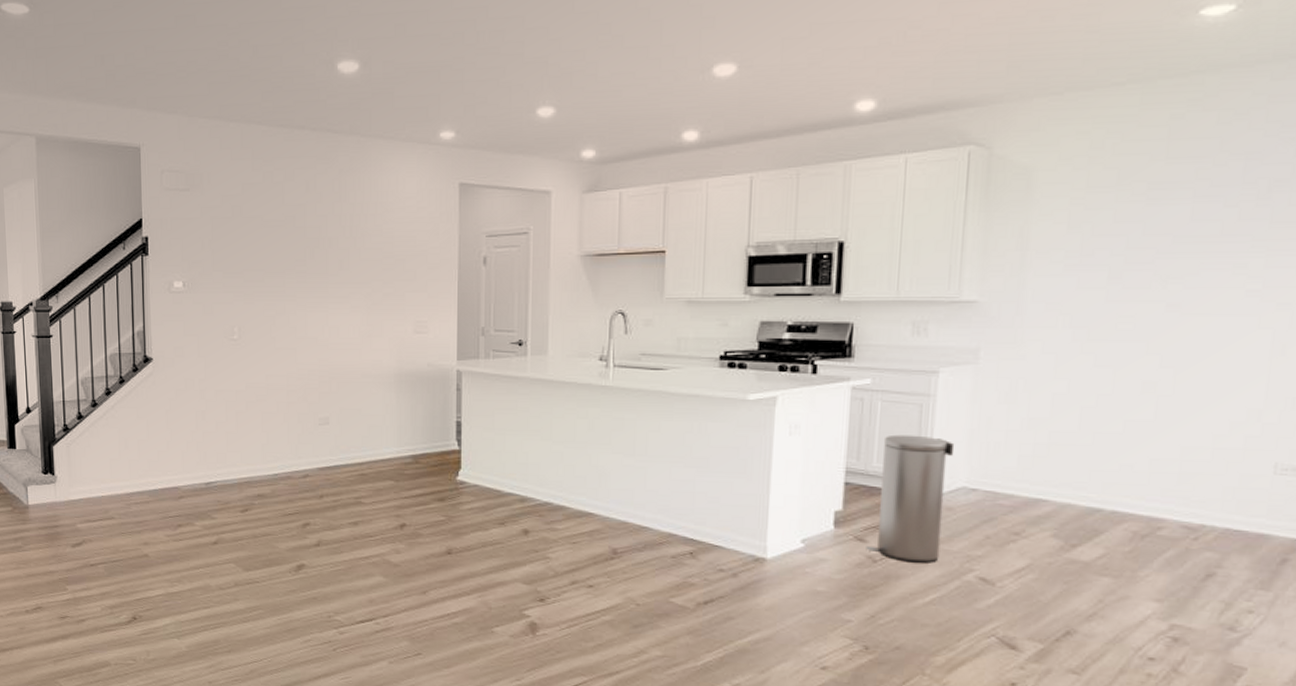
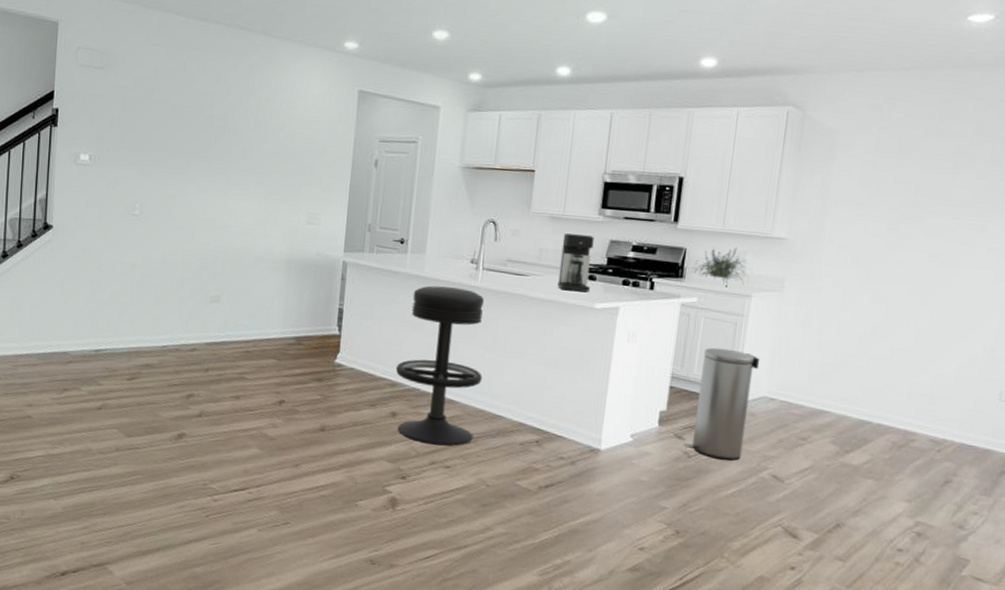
bar stool: none [524,389,622,564] -> present [395,285,484,446]
coffee maker: none [702,319,741,383] -> present [557,233,594,293]
plant: none [862,317,935,364] -> present [692,247,751,287]

